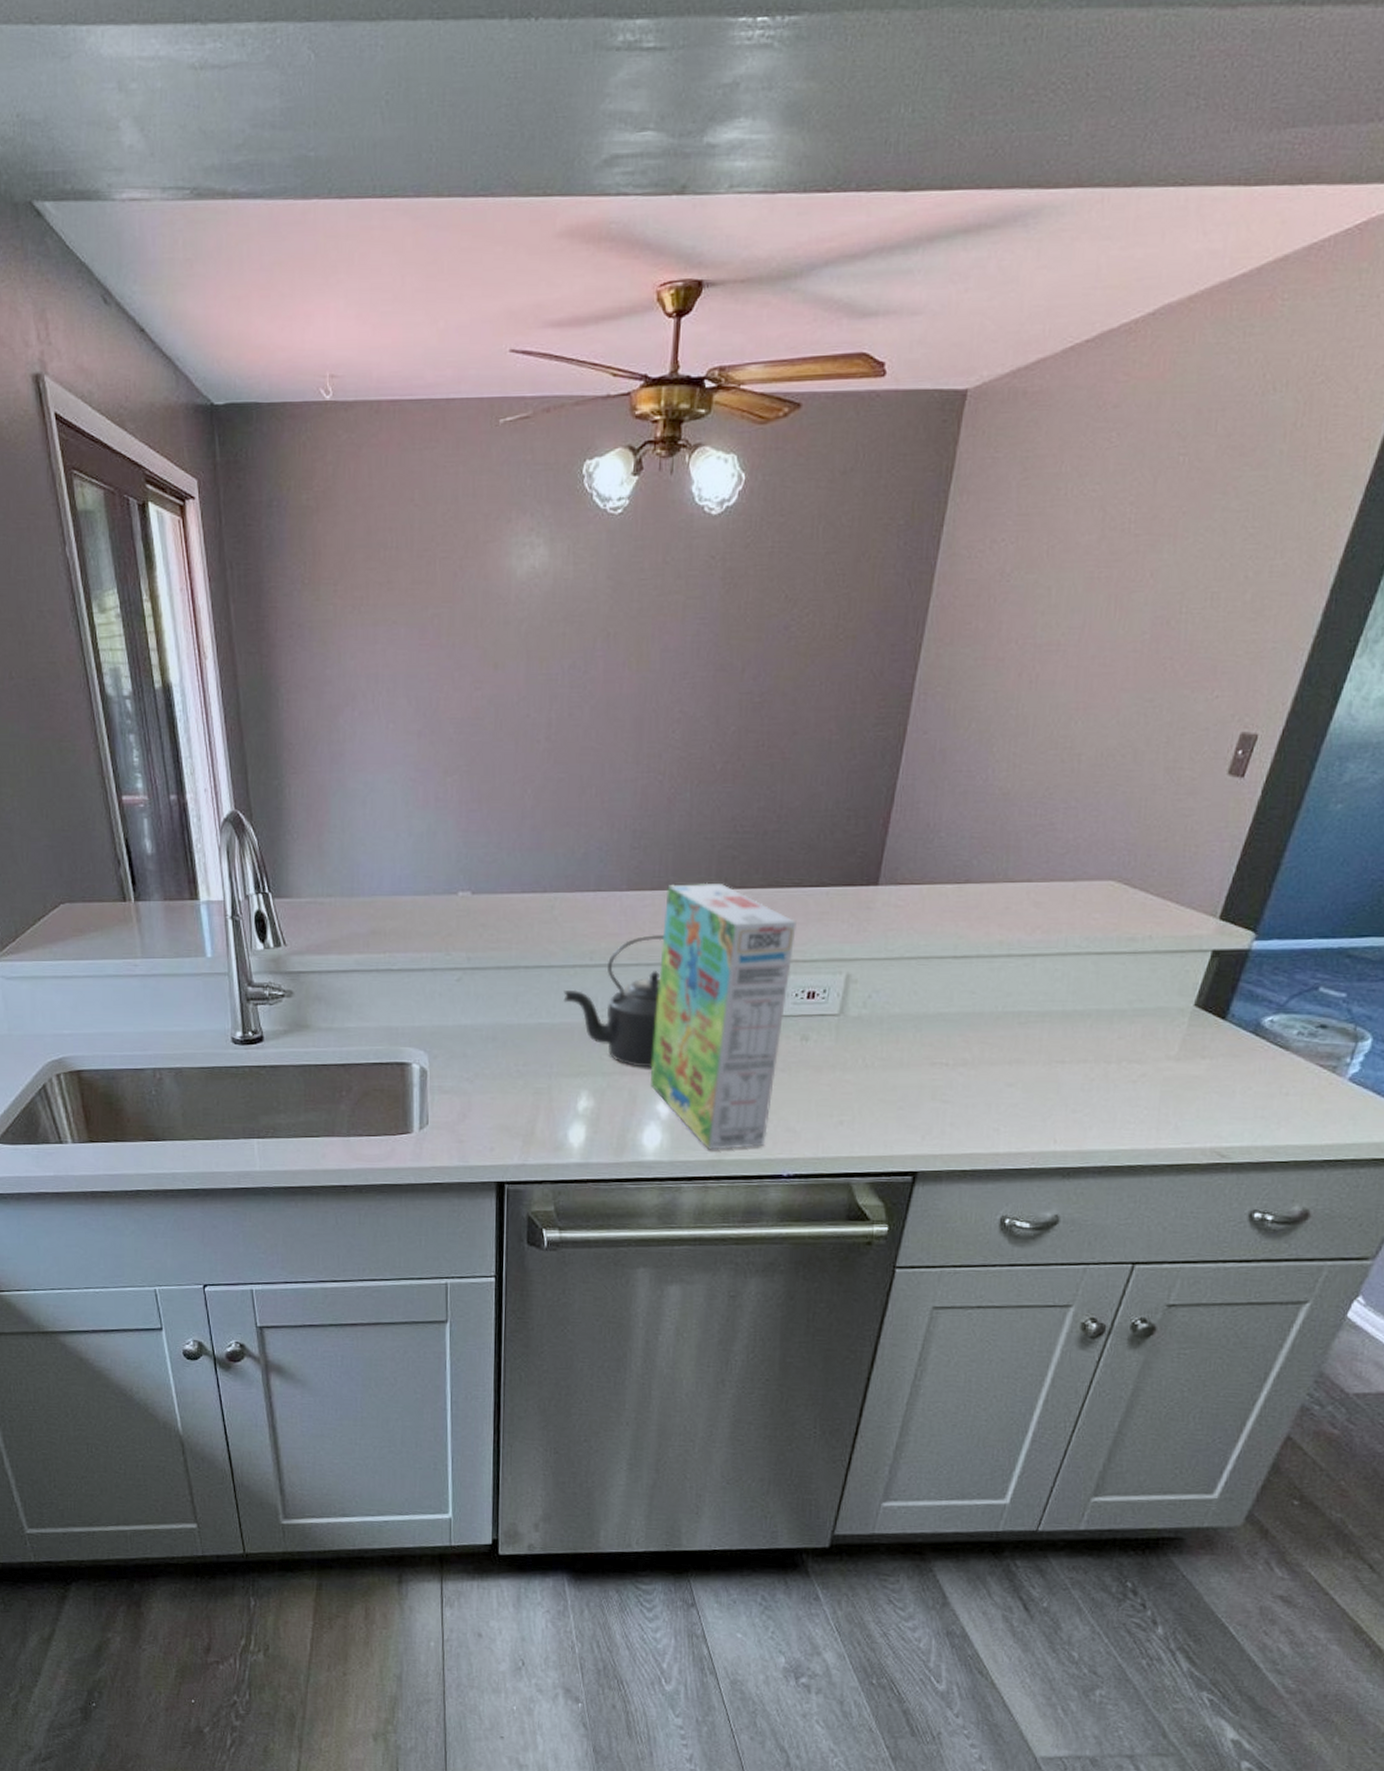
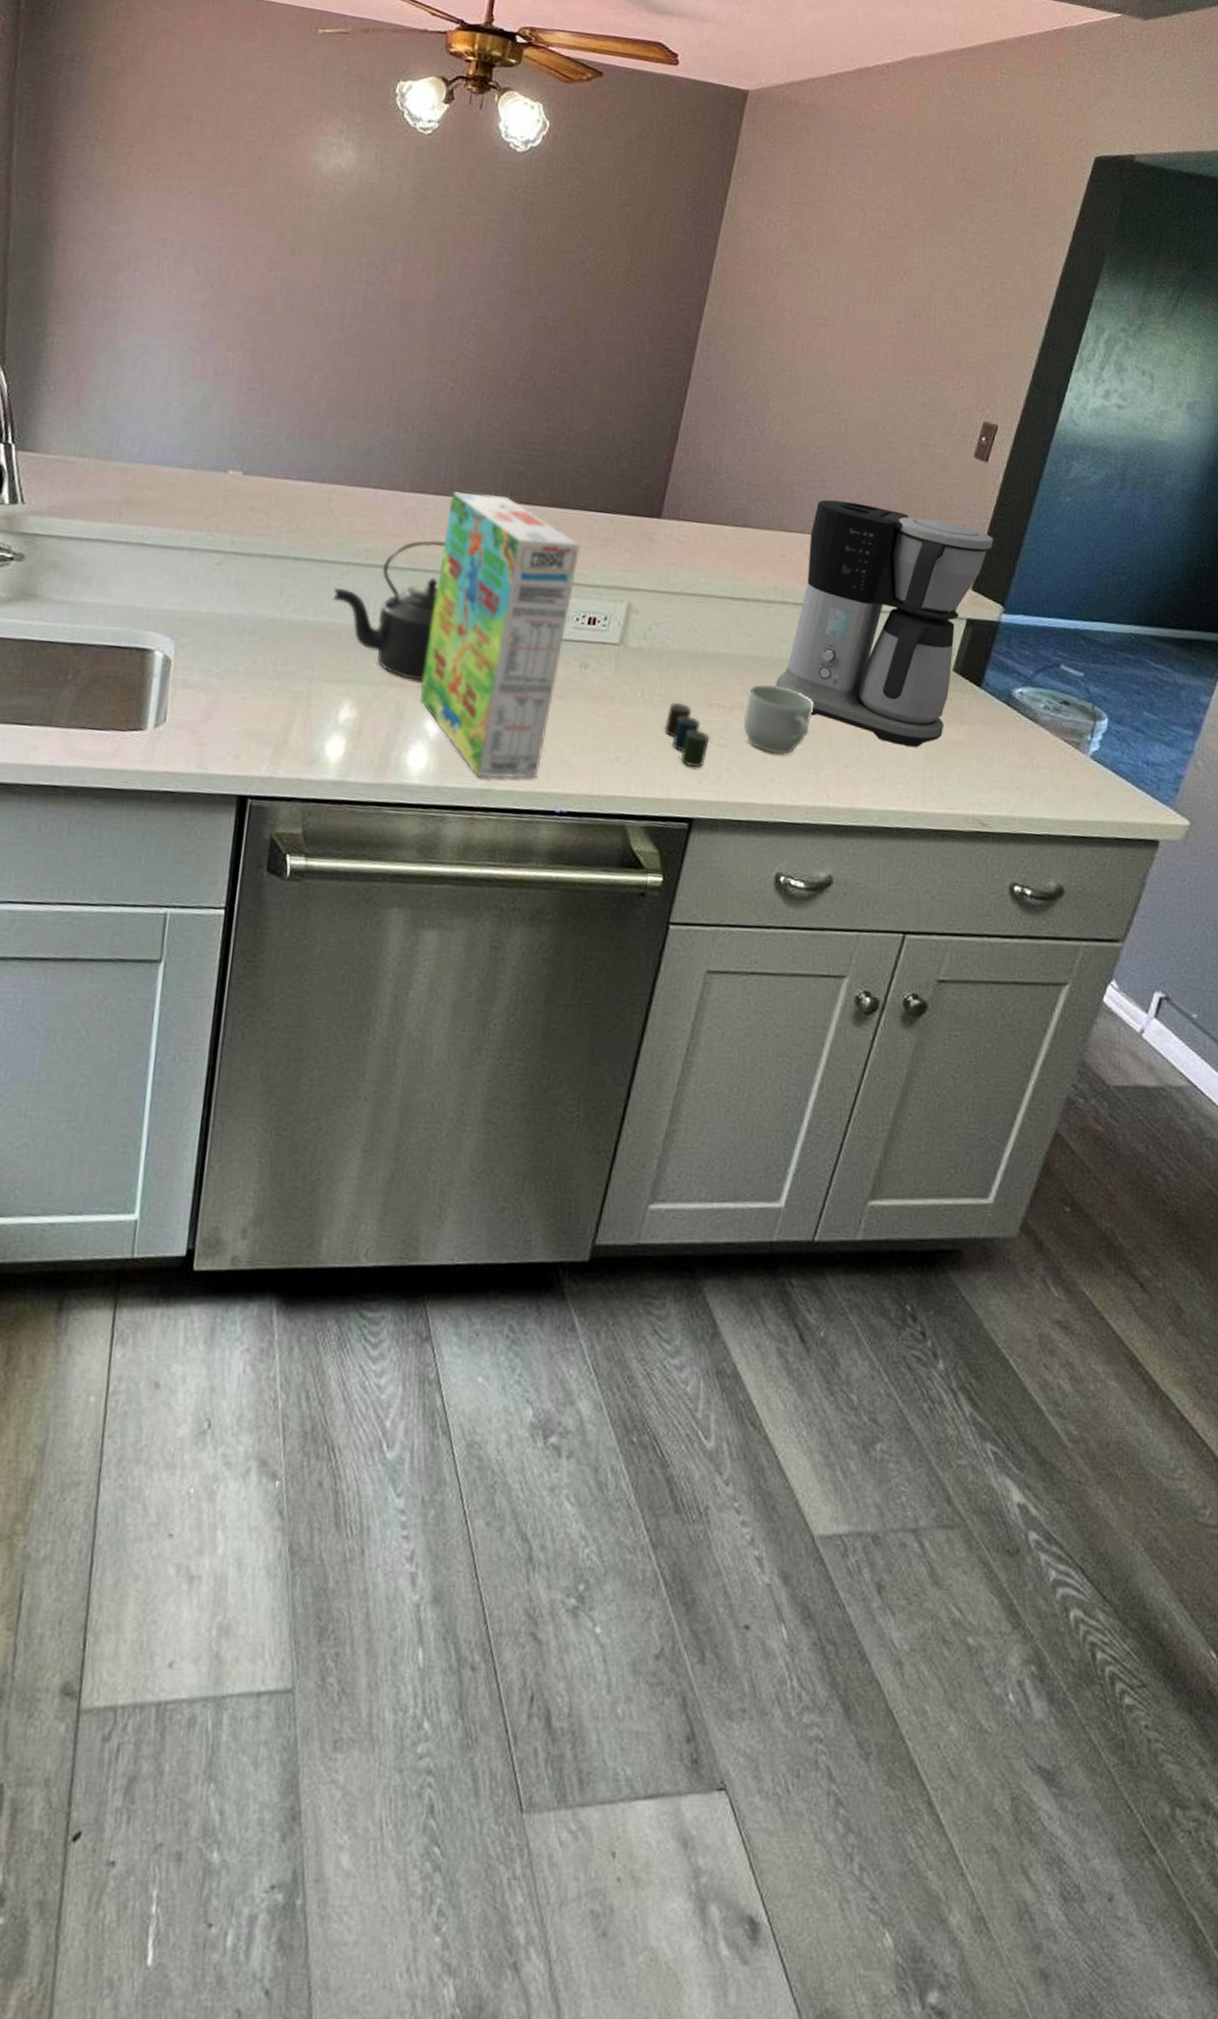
cup: none [886,1065,933,1124] -> present [664,703,710,767]
mug: none [966,1039,1041,1105] -> present [743,684,814,755]
coffee maker: none [999,842,1247,1086] -> present [774,499,994,747]

